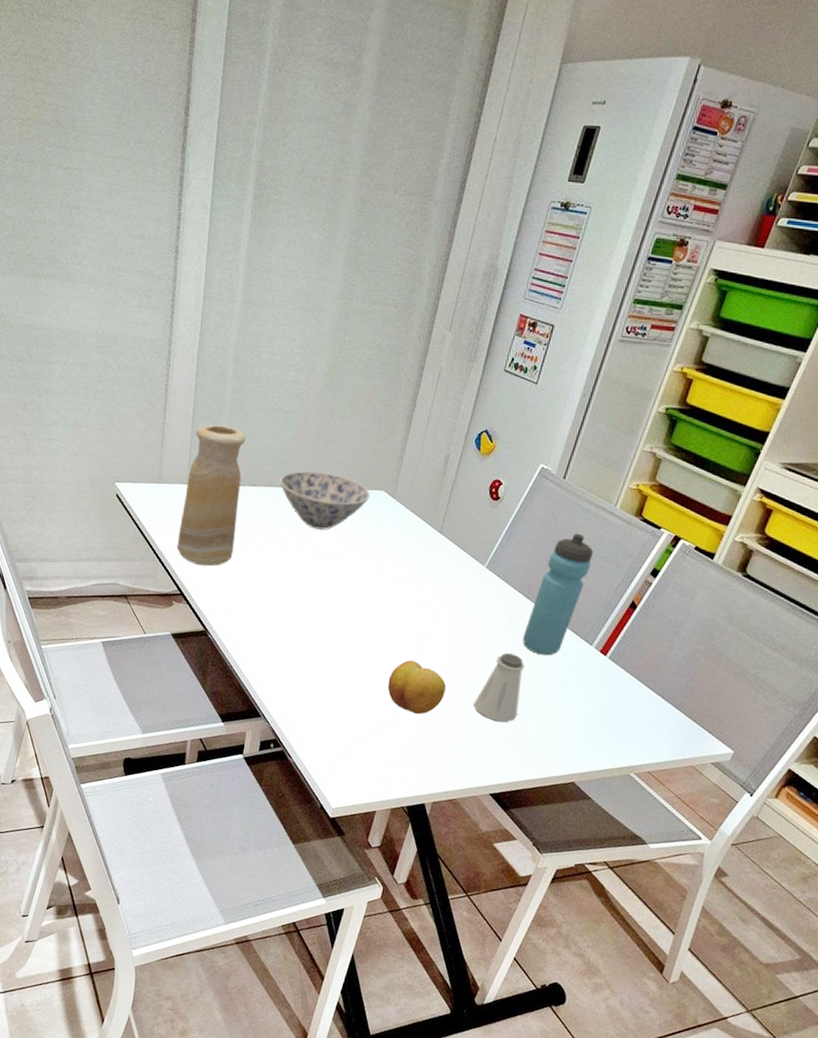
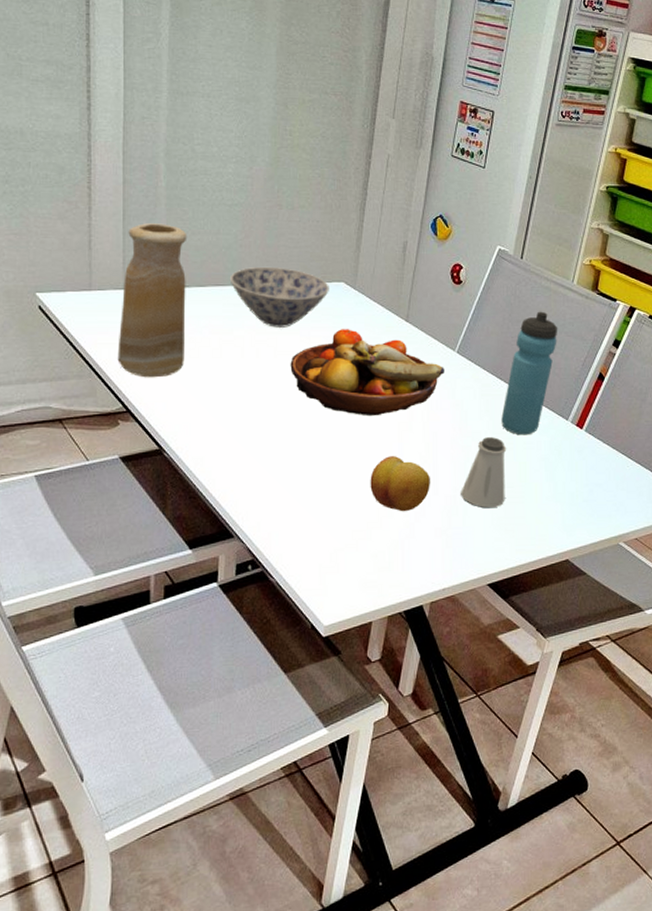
fruit bowl: none [326,535,472,622] -> present [290,329,444,416]

